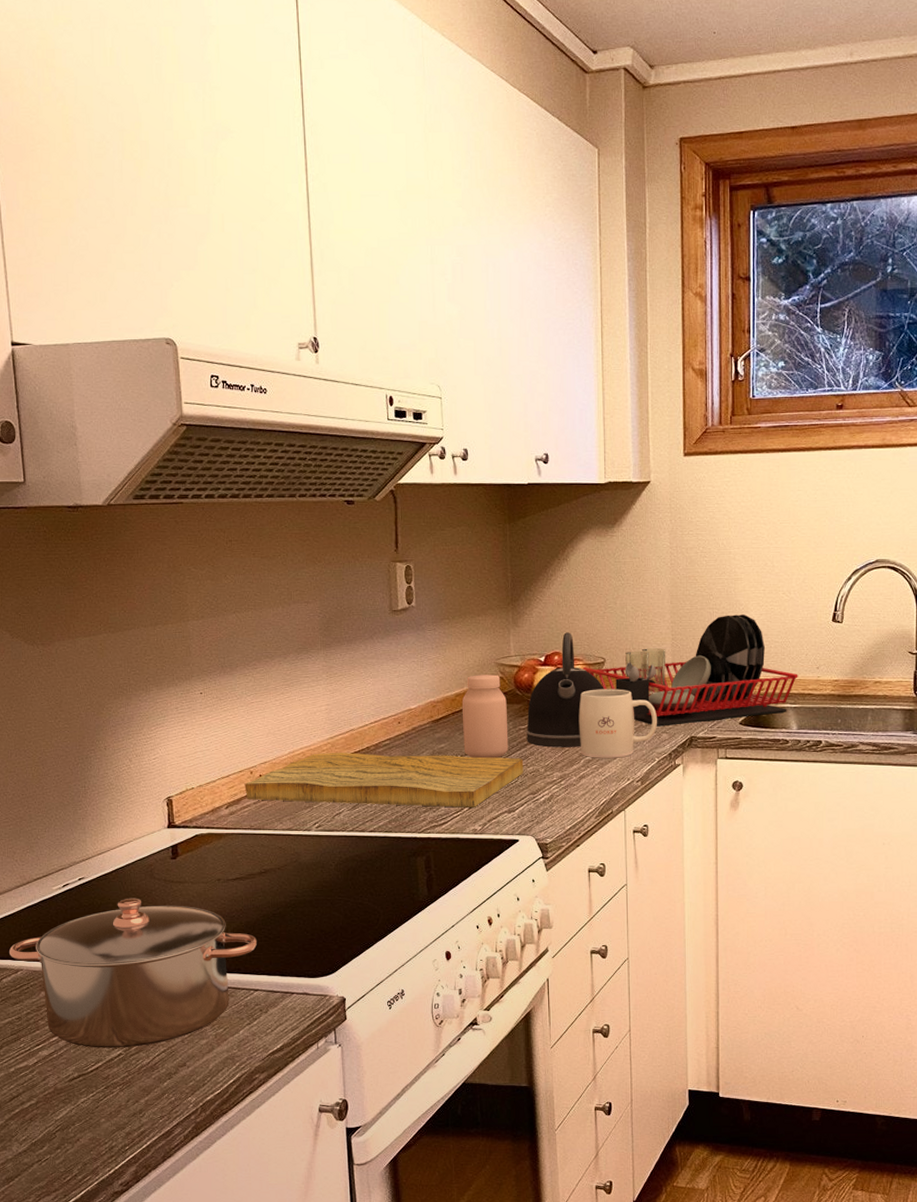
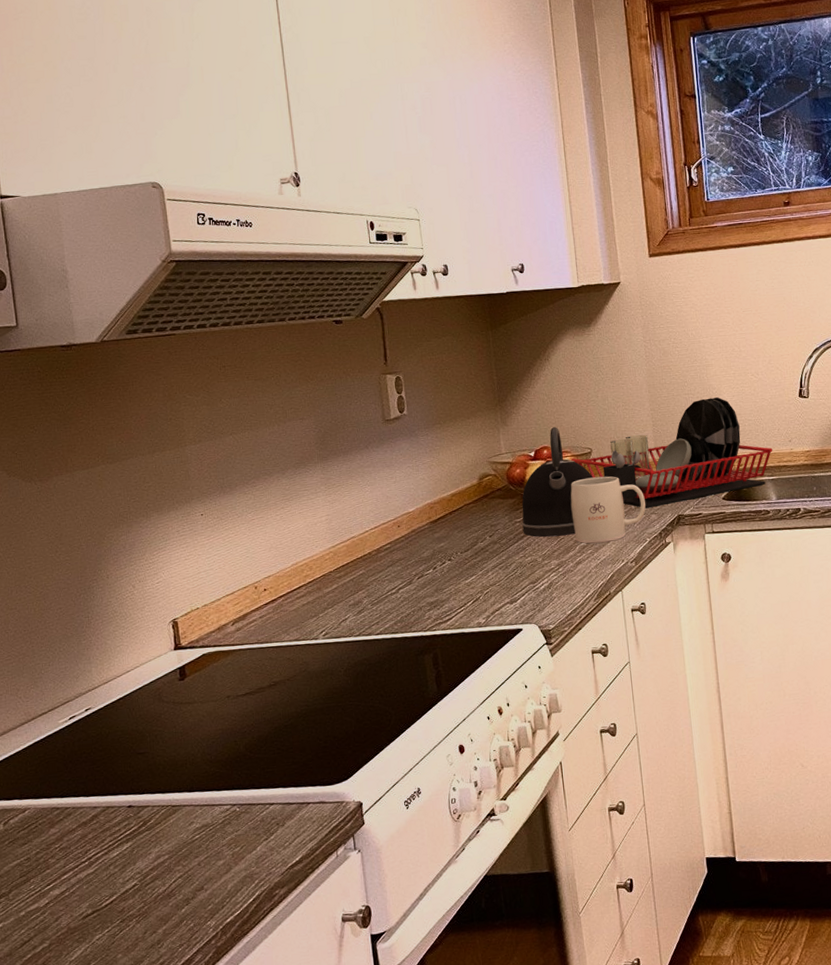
cooking pot: present [8,898,258,1048] -> none [15,723,271,882]
cutting board: present [244,753,524,808] -> none [249,550,523,615]
jar: present [461,674,509,759] -> none [458,472,506,554]

